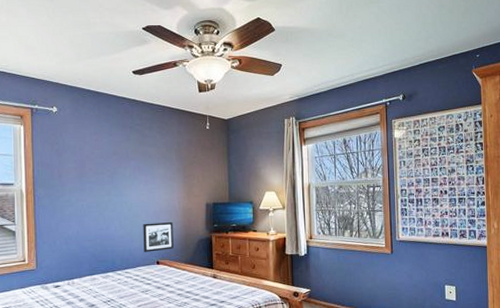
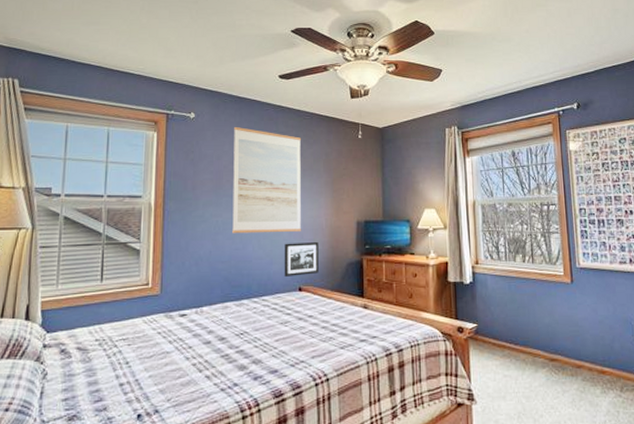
wall art: none [93,119,158,216] -> present [232,126,302,234]

